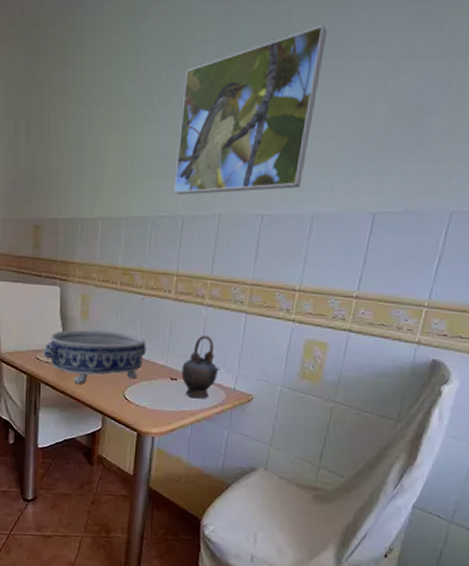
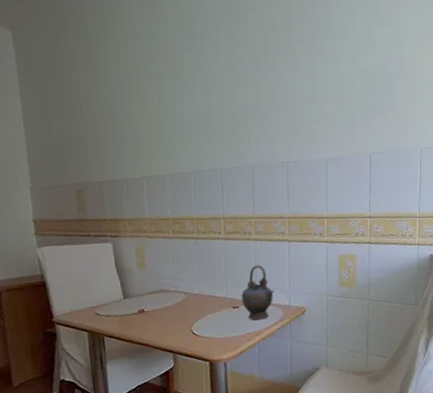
decorative bowl: present [44,329,146,384] -> none [103,275,206,330]
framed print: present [173,24,328,195] -> none [204,19,313,152]

